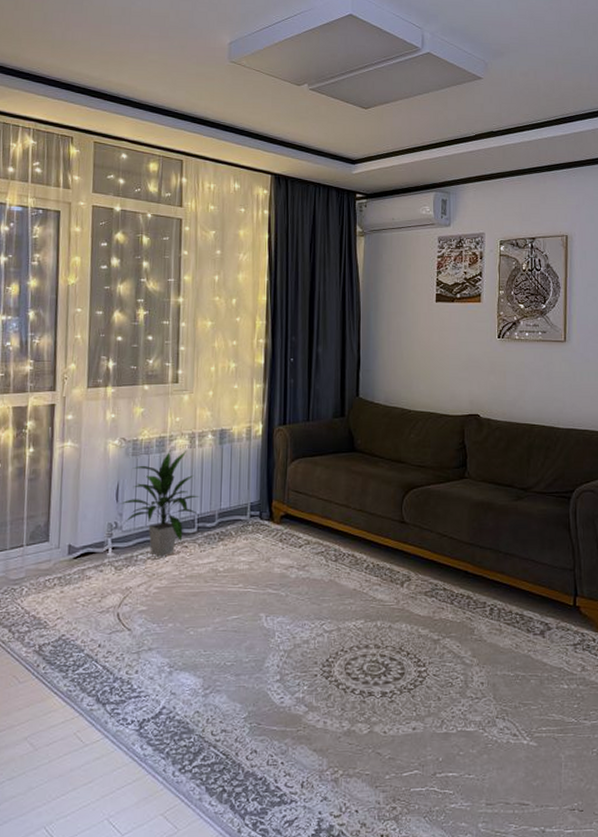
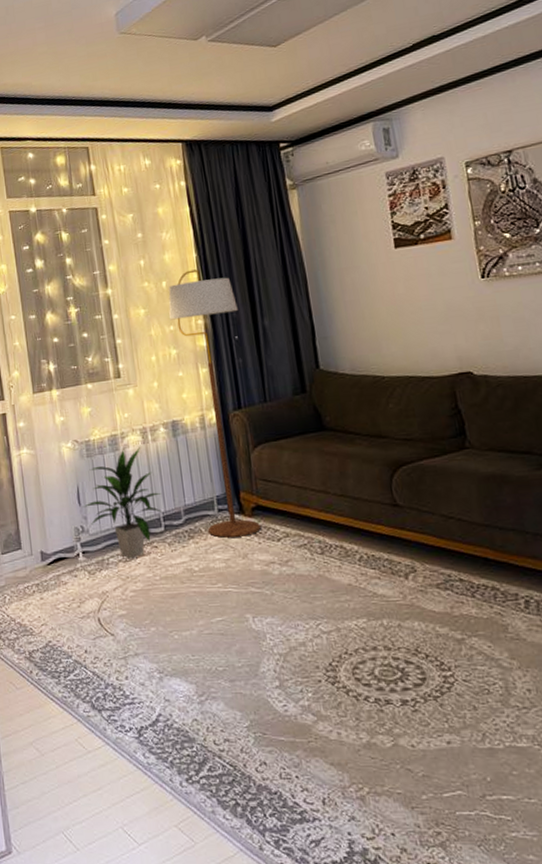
floor lamp: none [233,292,297,542] -> present [168,269,262,538]

